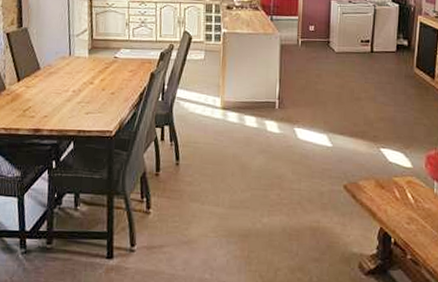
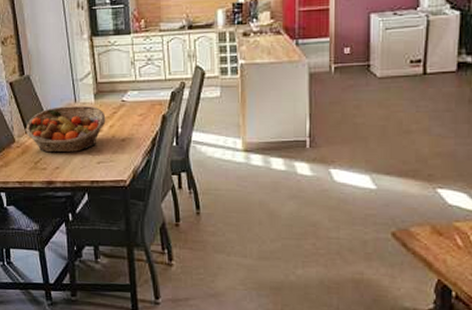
fruit basket: none [17,58,98,103] -> present [25,105,106,153]

